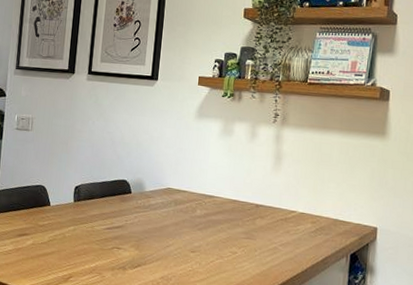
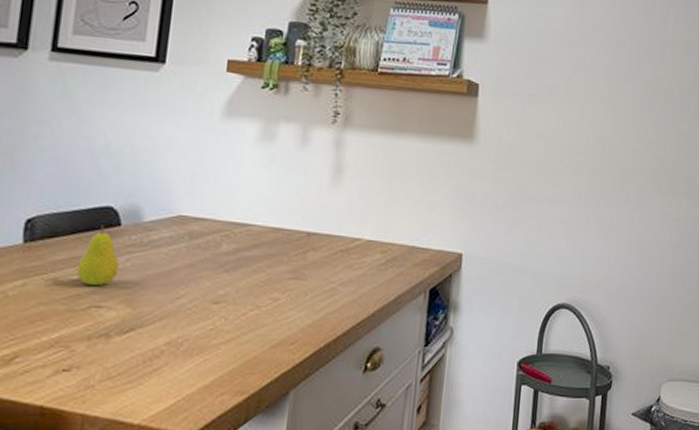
fruit: none [105,192,131,234] -> present [76,225,120,287]

